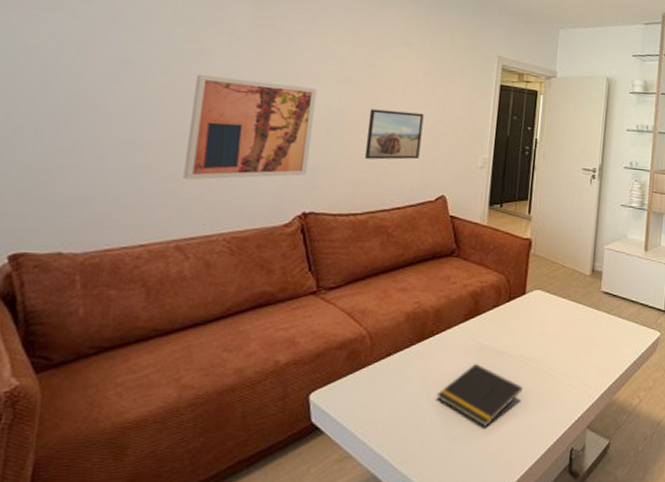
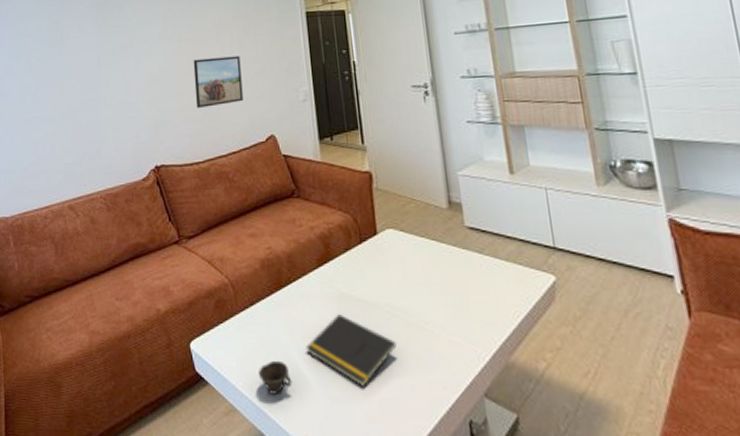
wall art: present [183,75,317,180] -> none [61,49,152,147]
cup: none [381,407,417,439] -> present [258,360,293,394]

